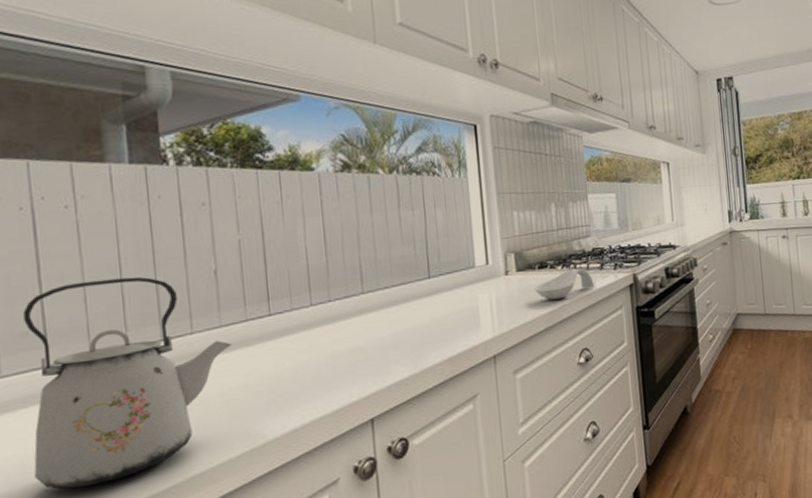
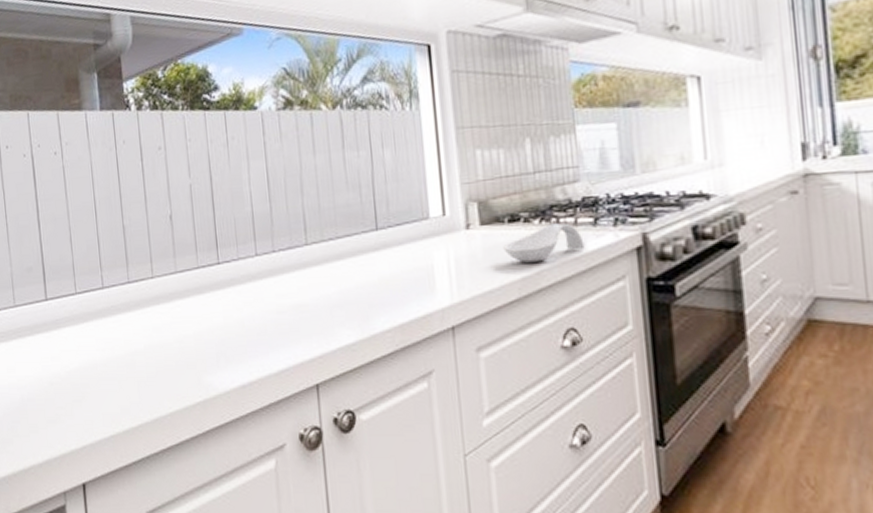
kettle: present [23,276,232,489] -> none [28,220,186,413]

